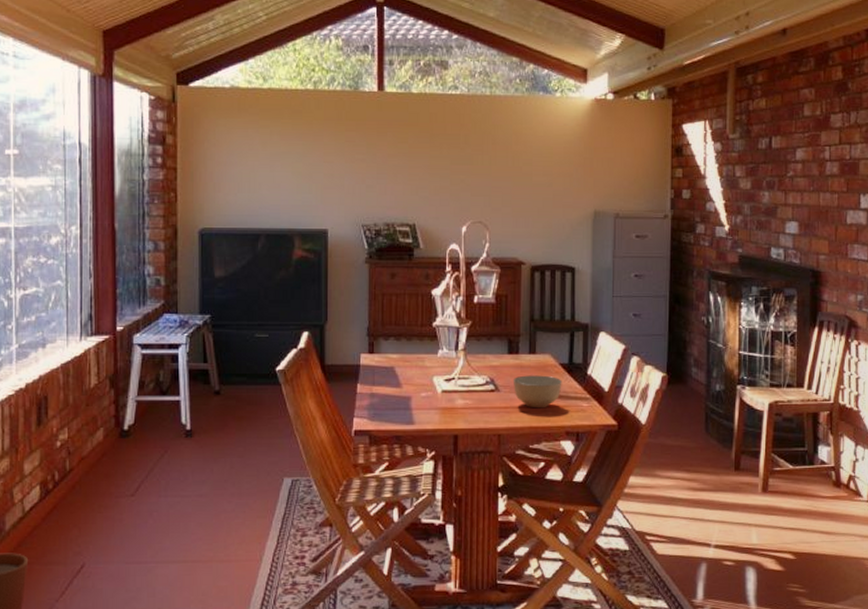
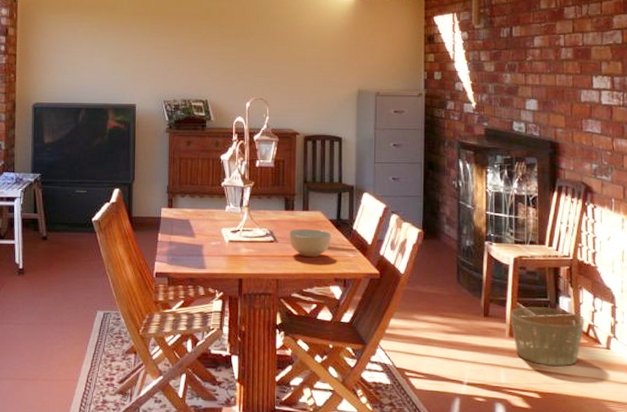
basket: none [764,457,846,523] -> present [510,306,585,366]

